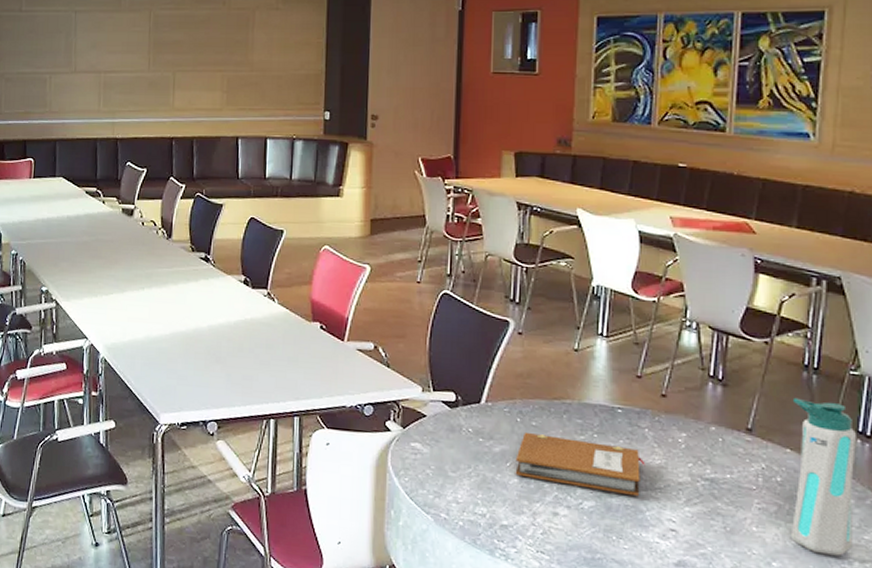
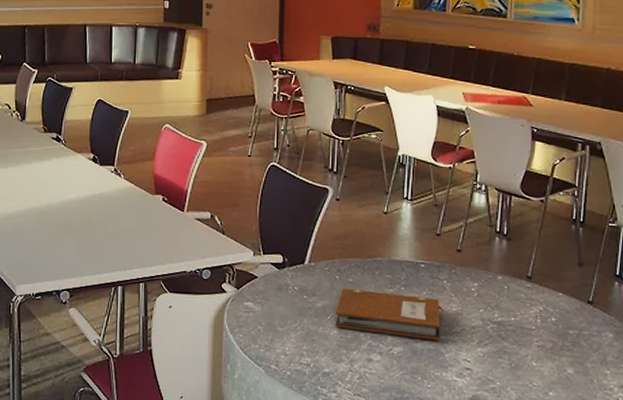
water bottle: present [792,397,856,557] -> none [563,248,614,384]

